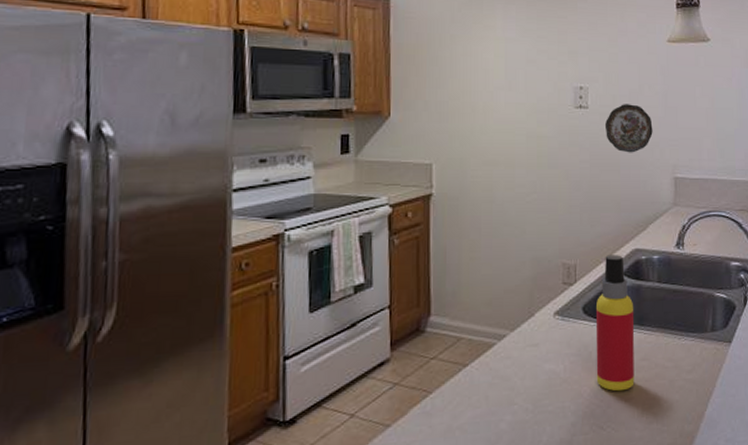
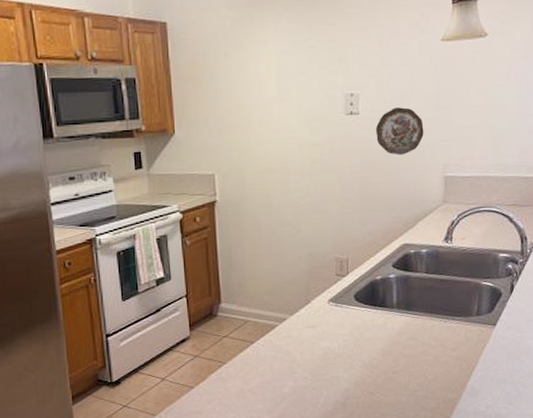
spray bottle: present [595,255,635,392] -> none [366,249,403,365]

